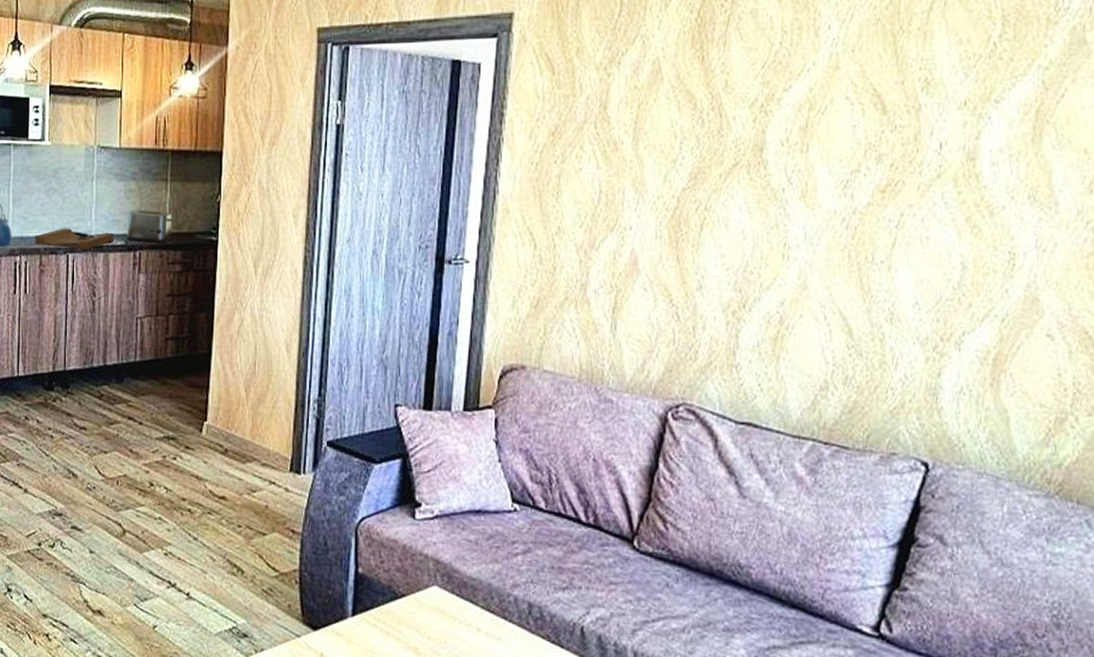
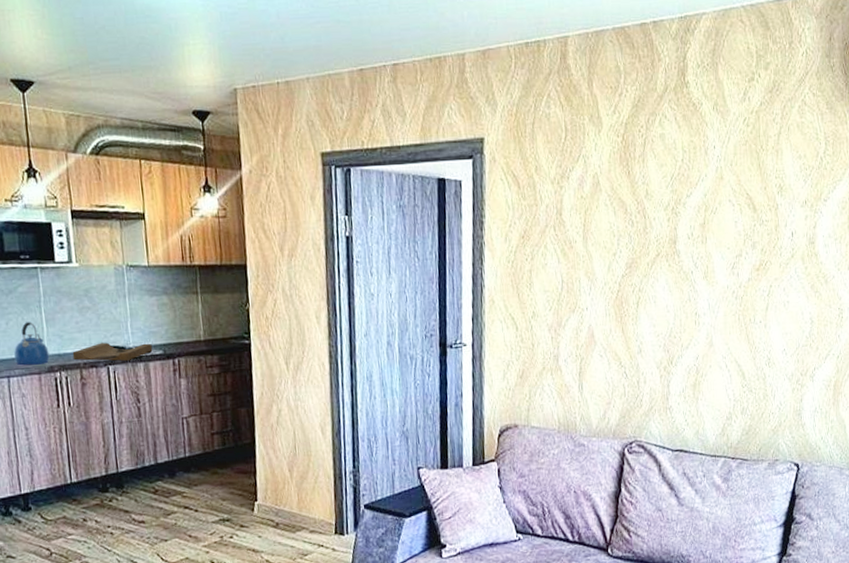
toaster: present [126,209,174,244] -> none [162,320,208,351]

